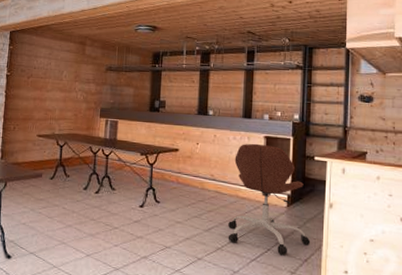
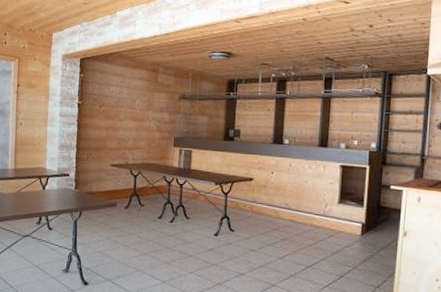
office chair: present [228,143,311,255] -> none [301,172,384,281]

